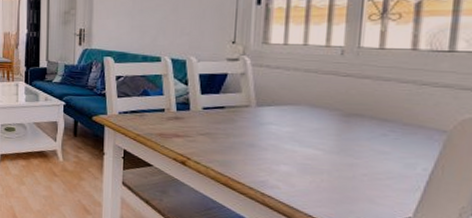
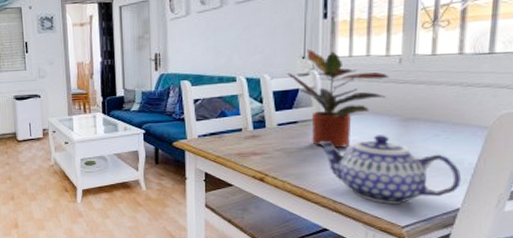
potted plant: none [216,33,329,139] -> present [287,48,389,148]
teapot: none [248,128,414,205] -> present [319,135,462,204]

